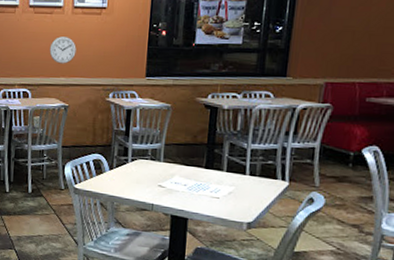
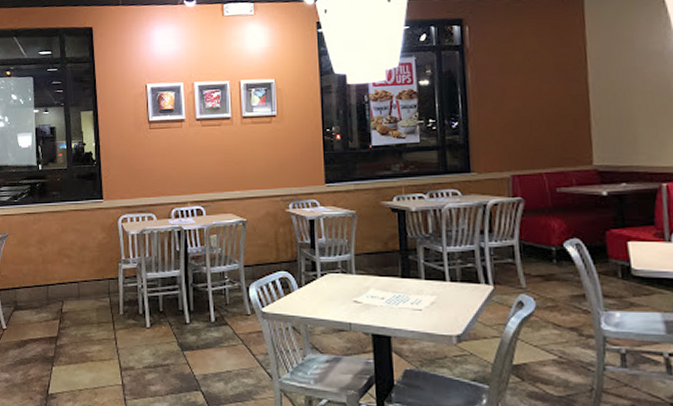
wall clock: present [49,37,76,64] -> none [221,148,249,177]

